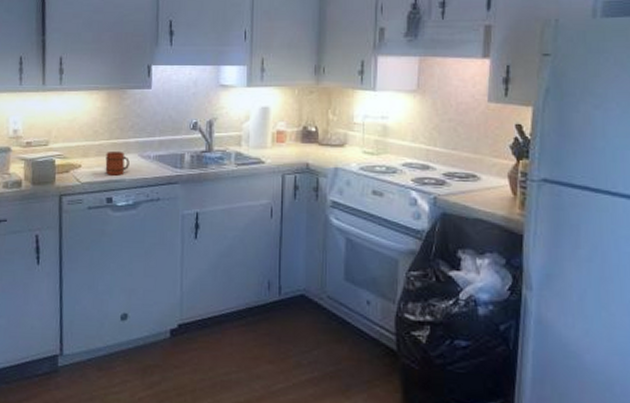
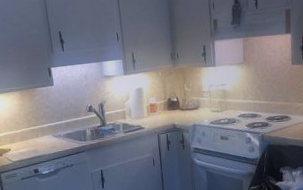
mug: present [105,152,130,176] -> none [28,135,47,153]

